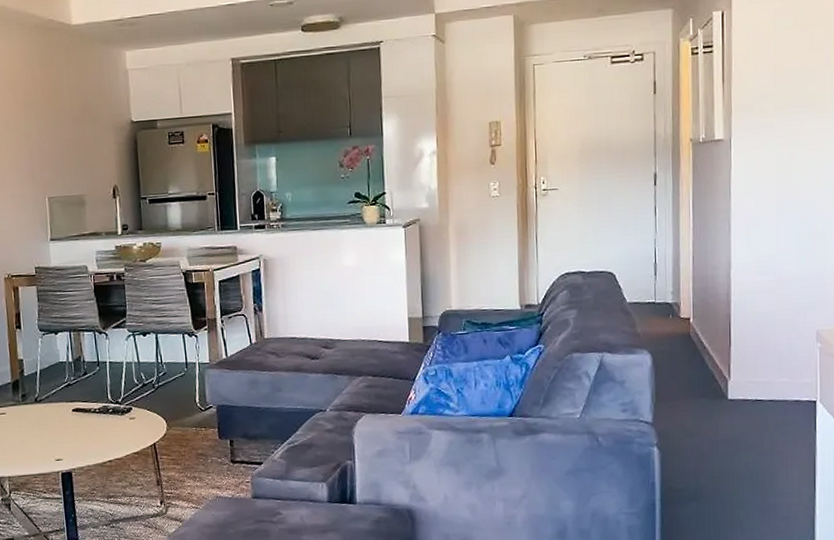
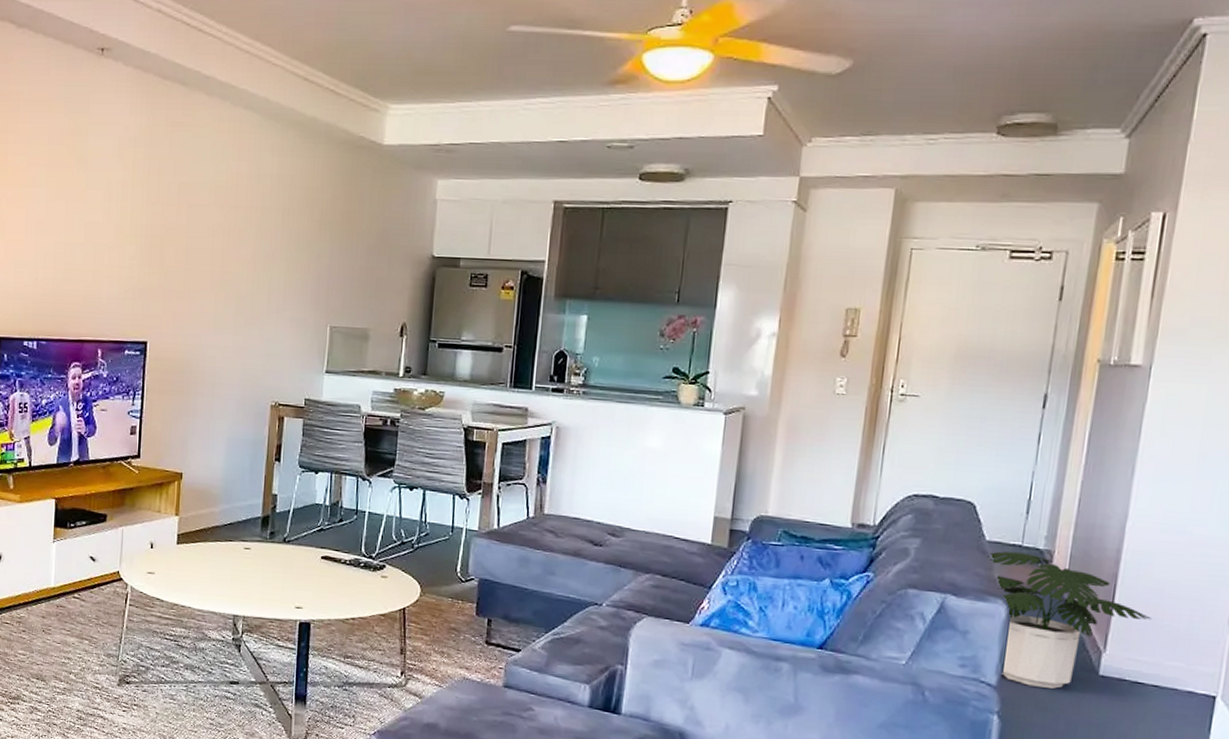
potted plant: none [630,308,761,418] -> present [987,551,1152,689]

